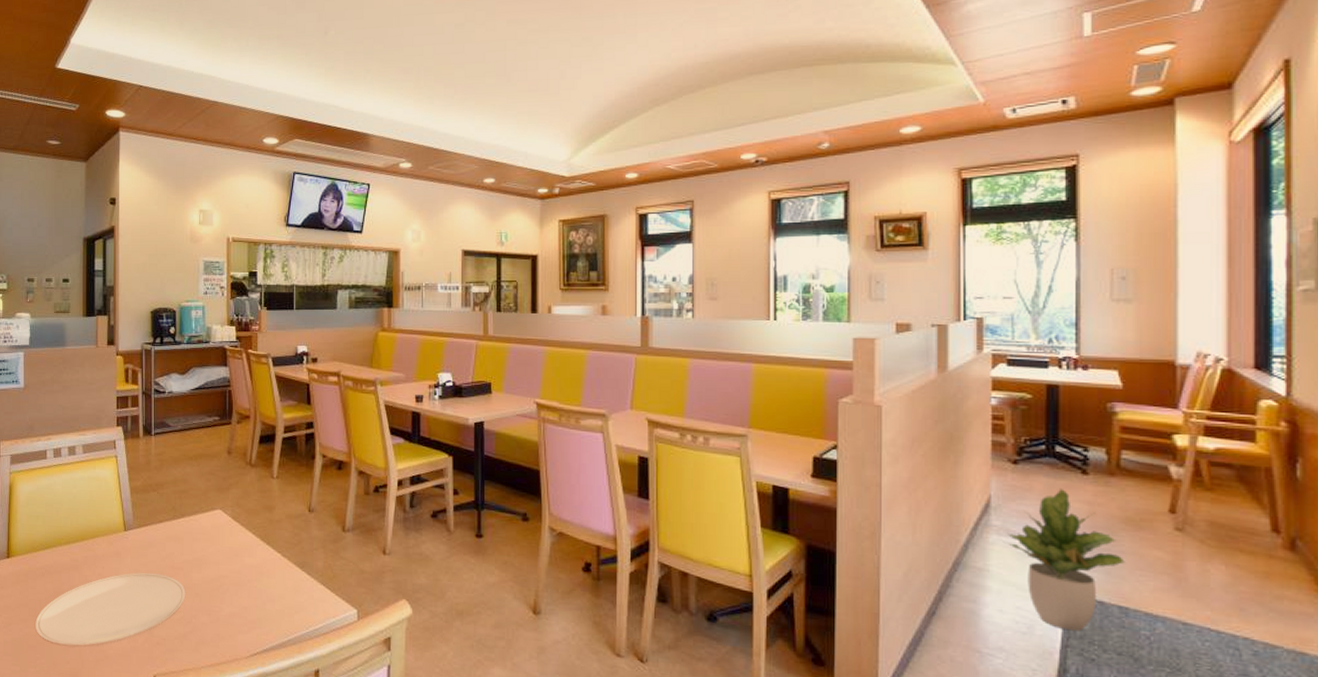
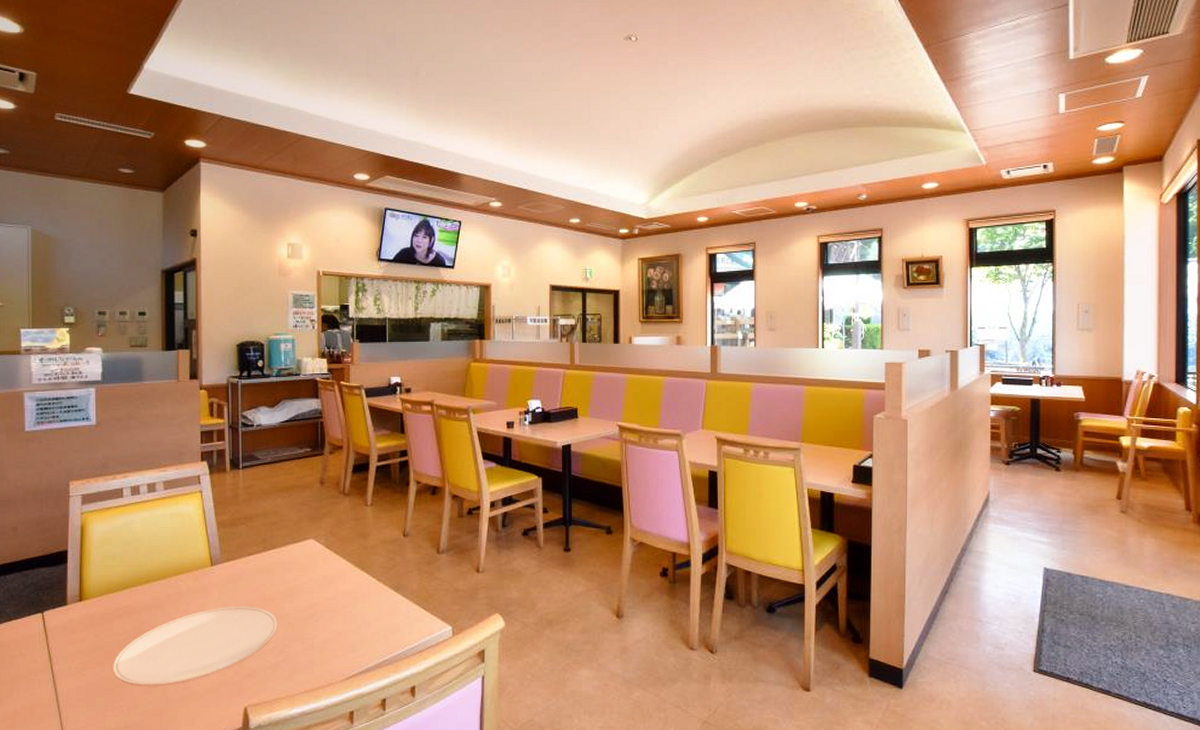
potted plant: present [1008,487,1125,632] -> none [1002,483,1086,598]

